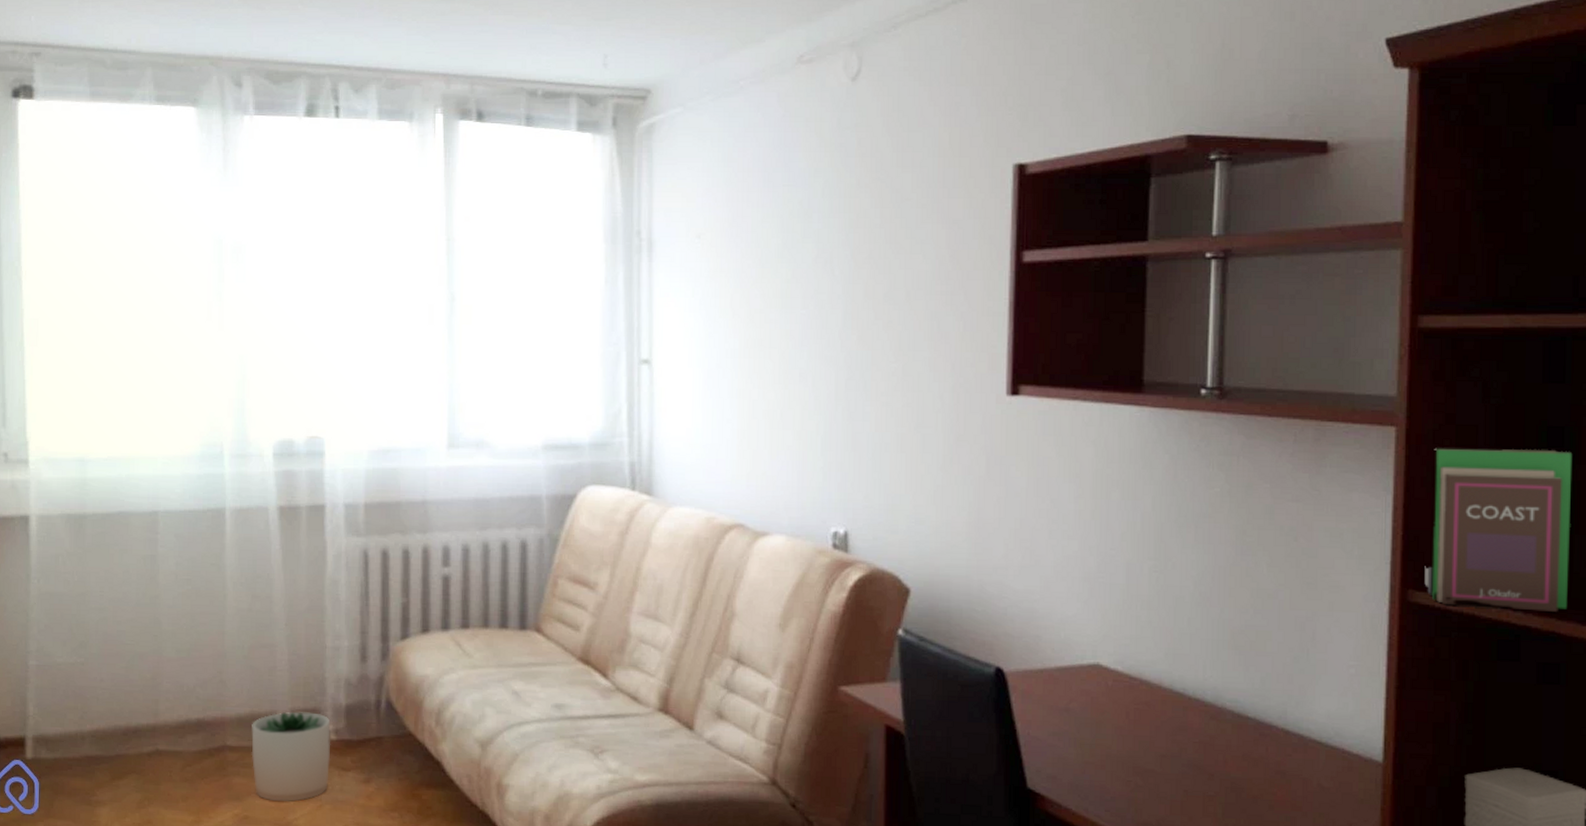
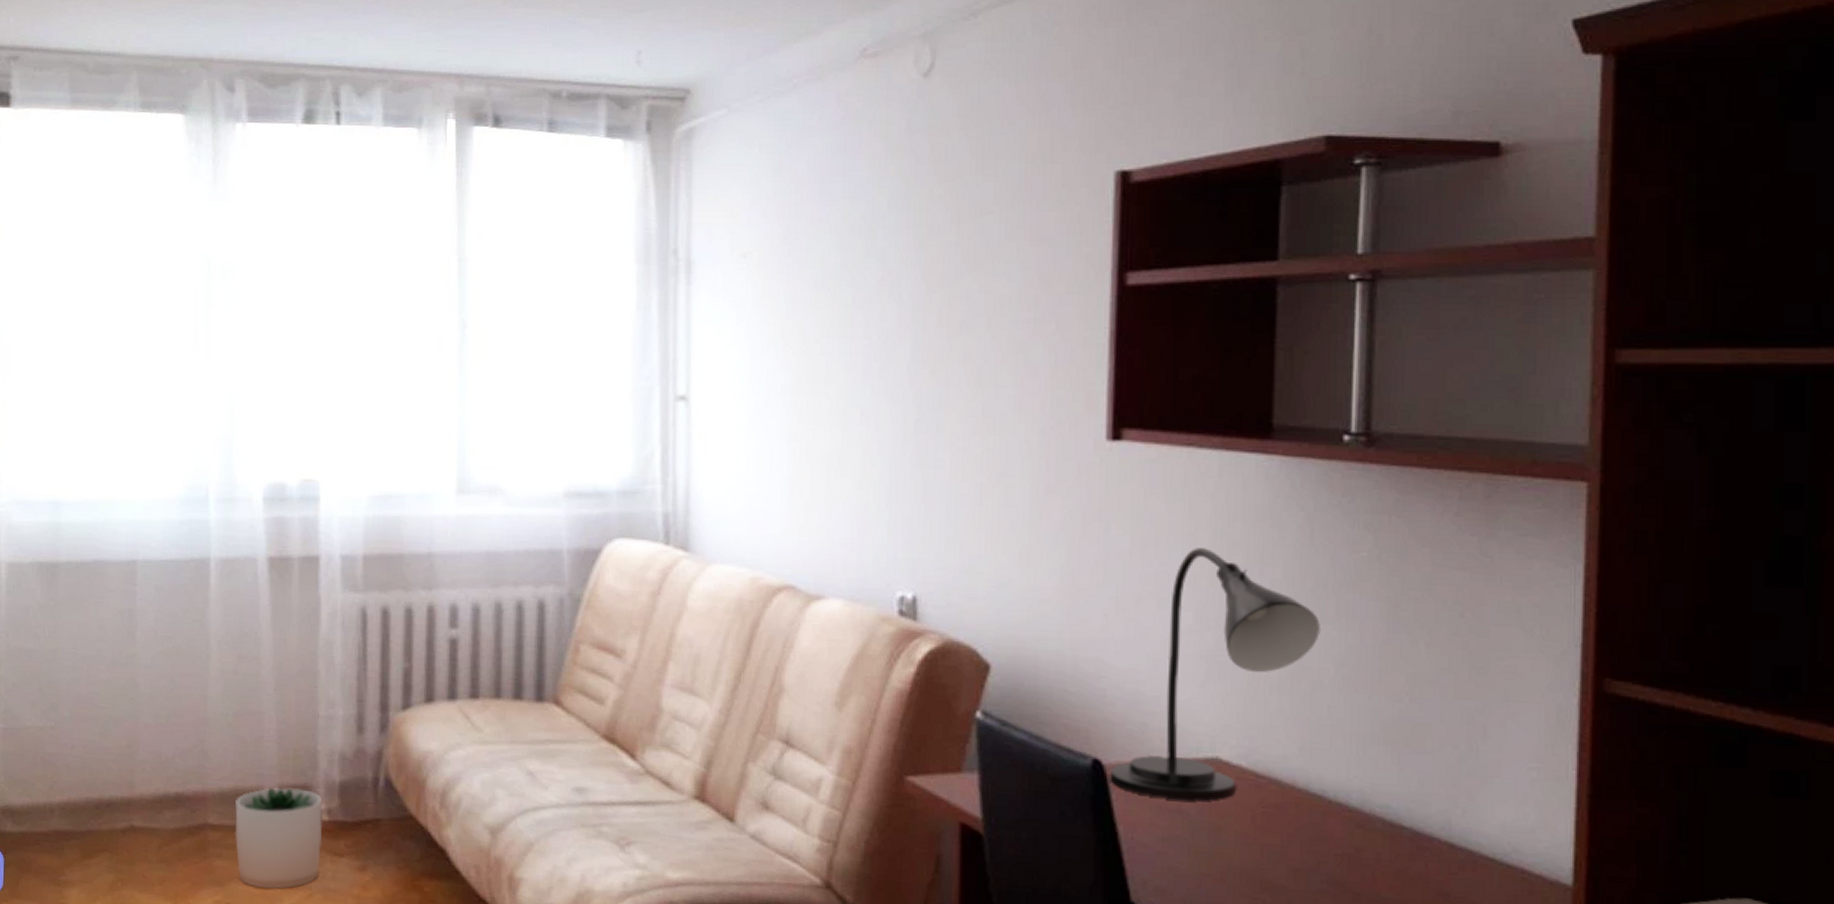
desk lamp: none [1010,486,1183,700] -> present [1110,548,1322,801]
books: present [1424,448,1573,612] -> none [1624,508,1815,709]

